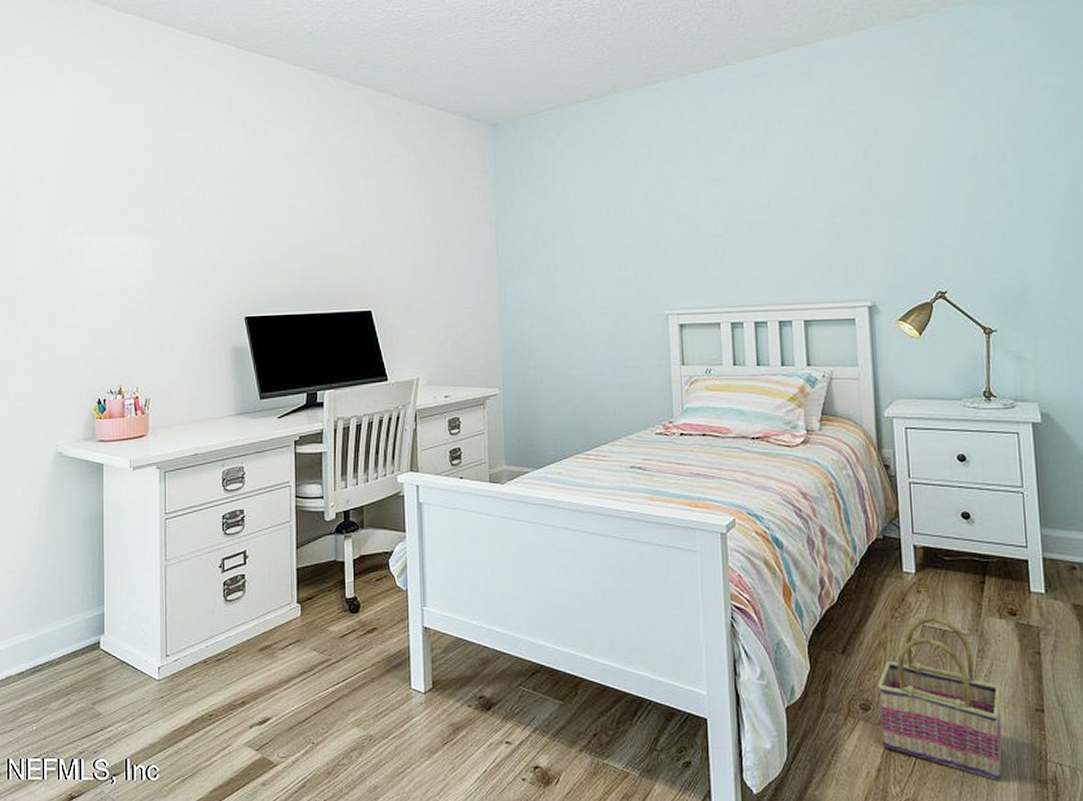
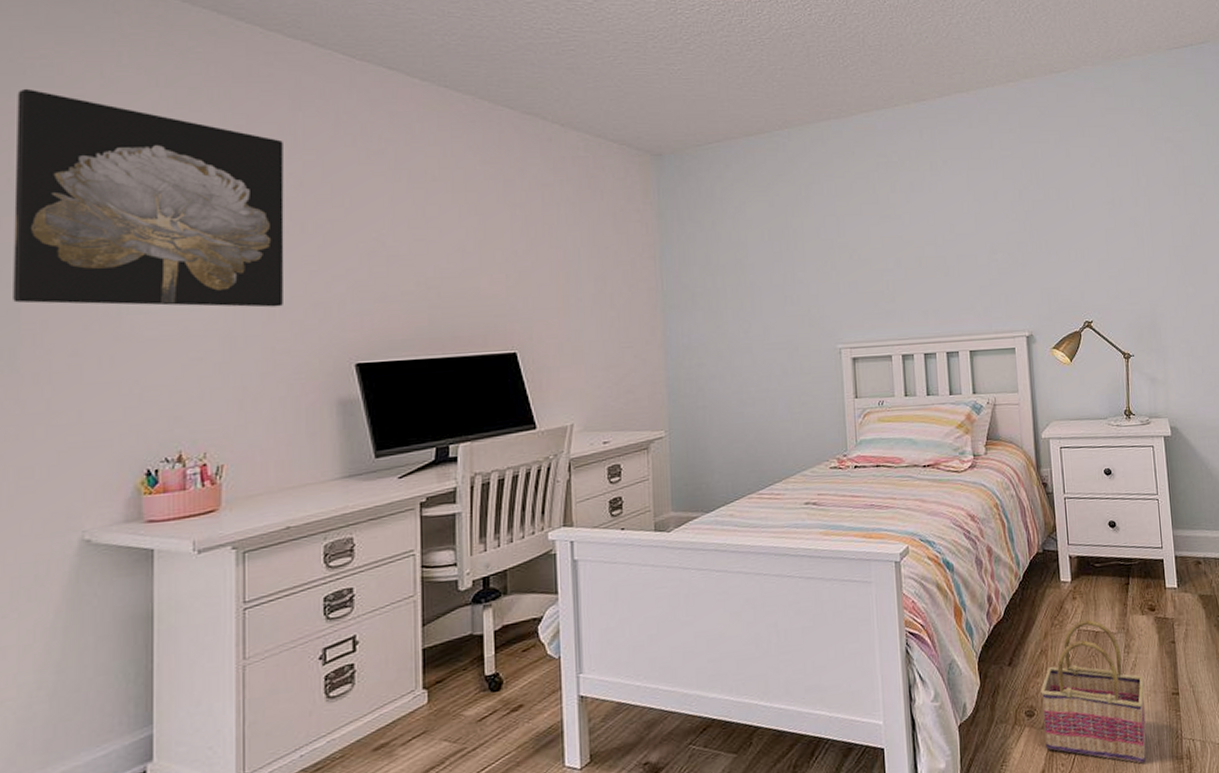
wall art: none [10,90,192,267] -> present [13,88,284,308]

